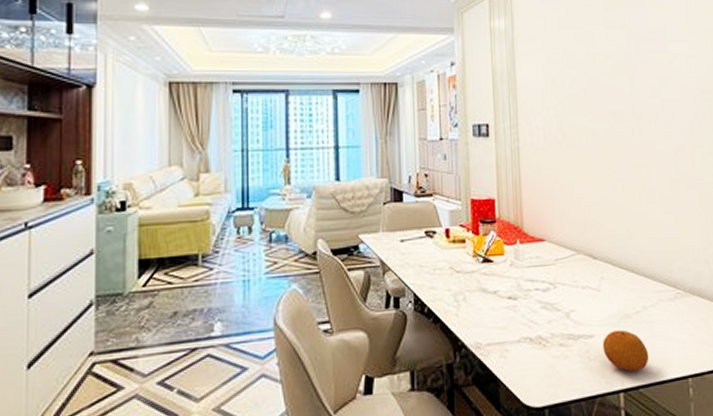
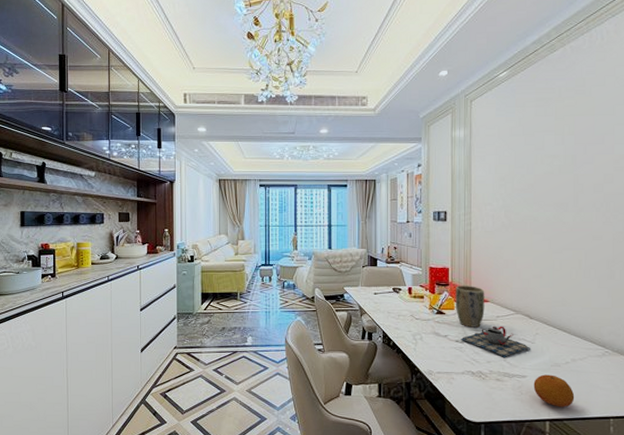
plant pot: none [504,221,541,278] -> present [455,285,485,328]
teapot: none [514,271,596,315] -> present [460,326,530,358]

